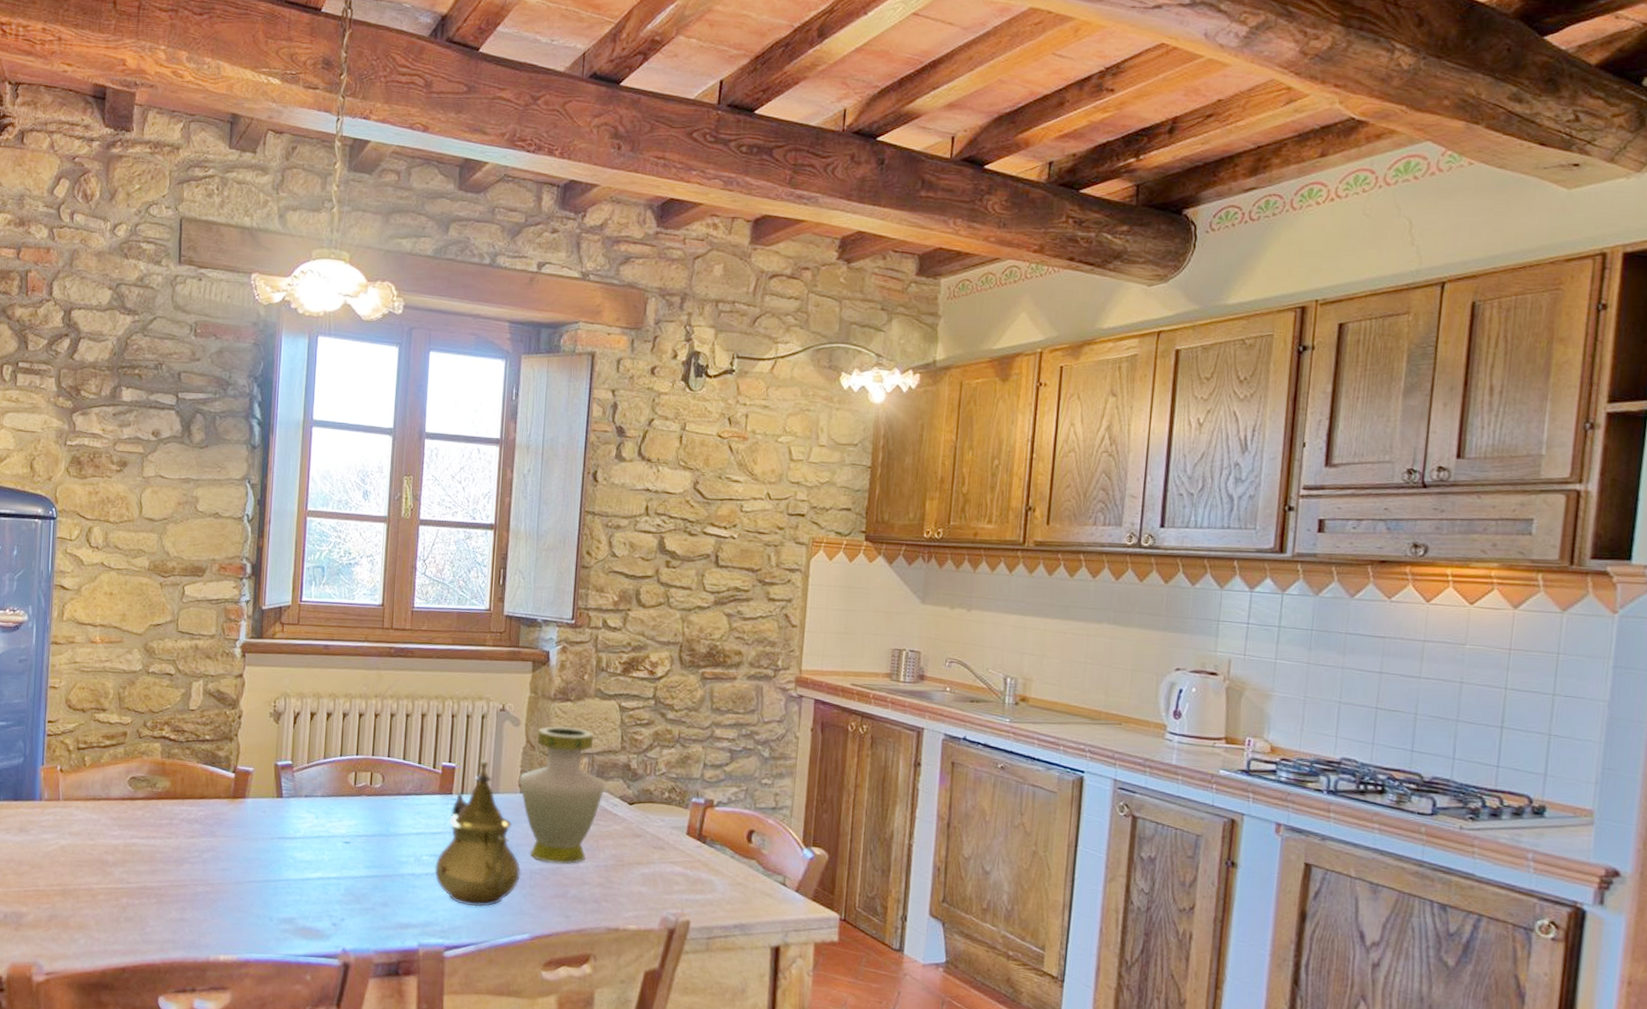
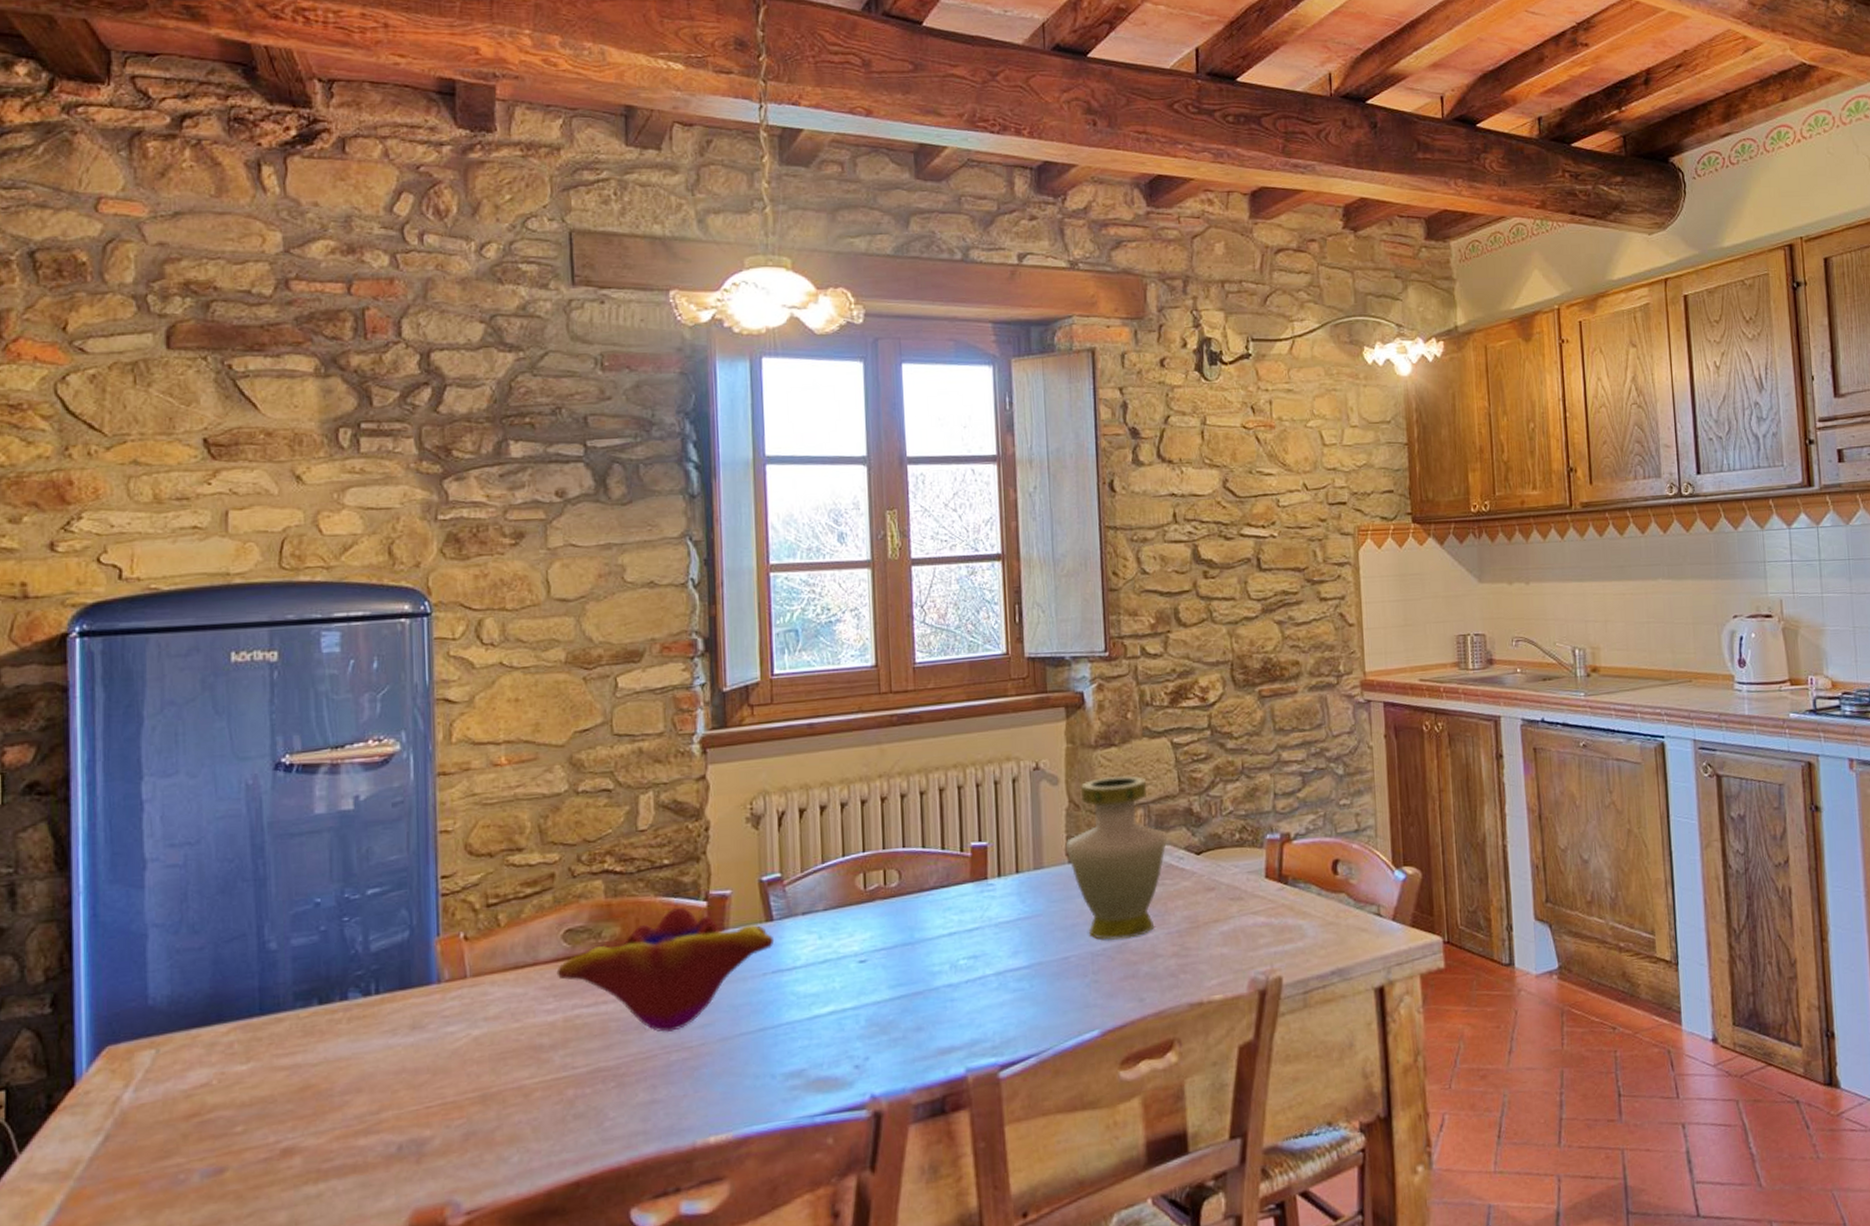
decorative bowl: none [122,774,282,869] -> present [556,907,775,1032]
teapot: present [434,761,521,907] -> none [975,832,1081,1011]

